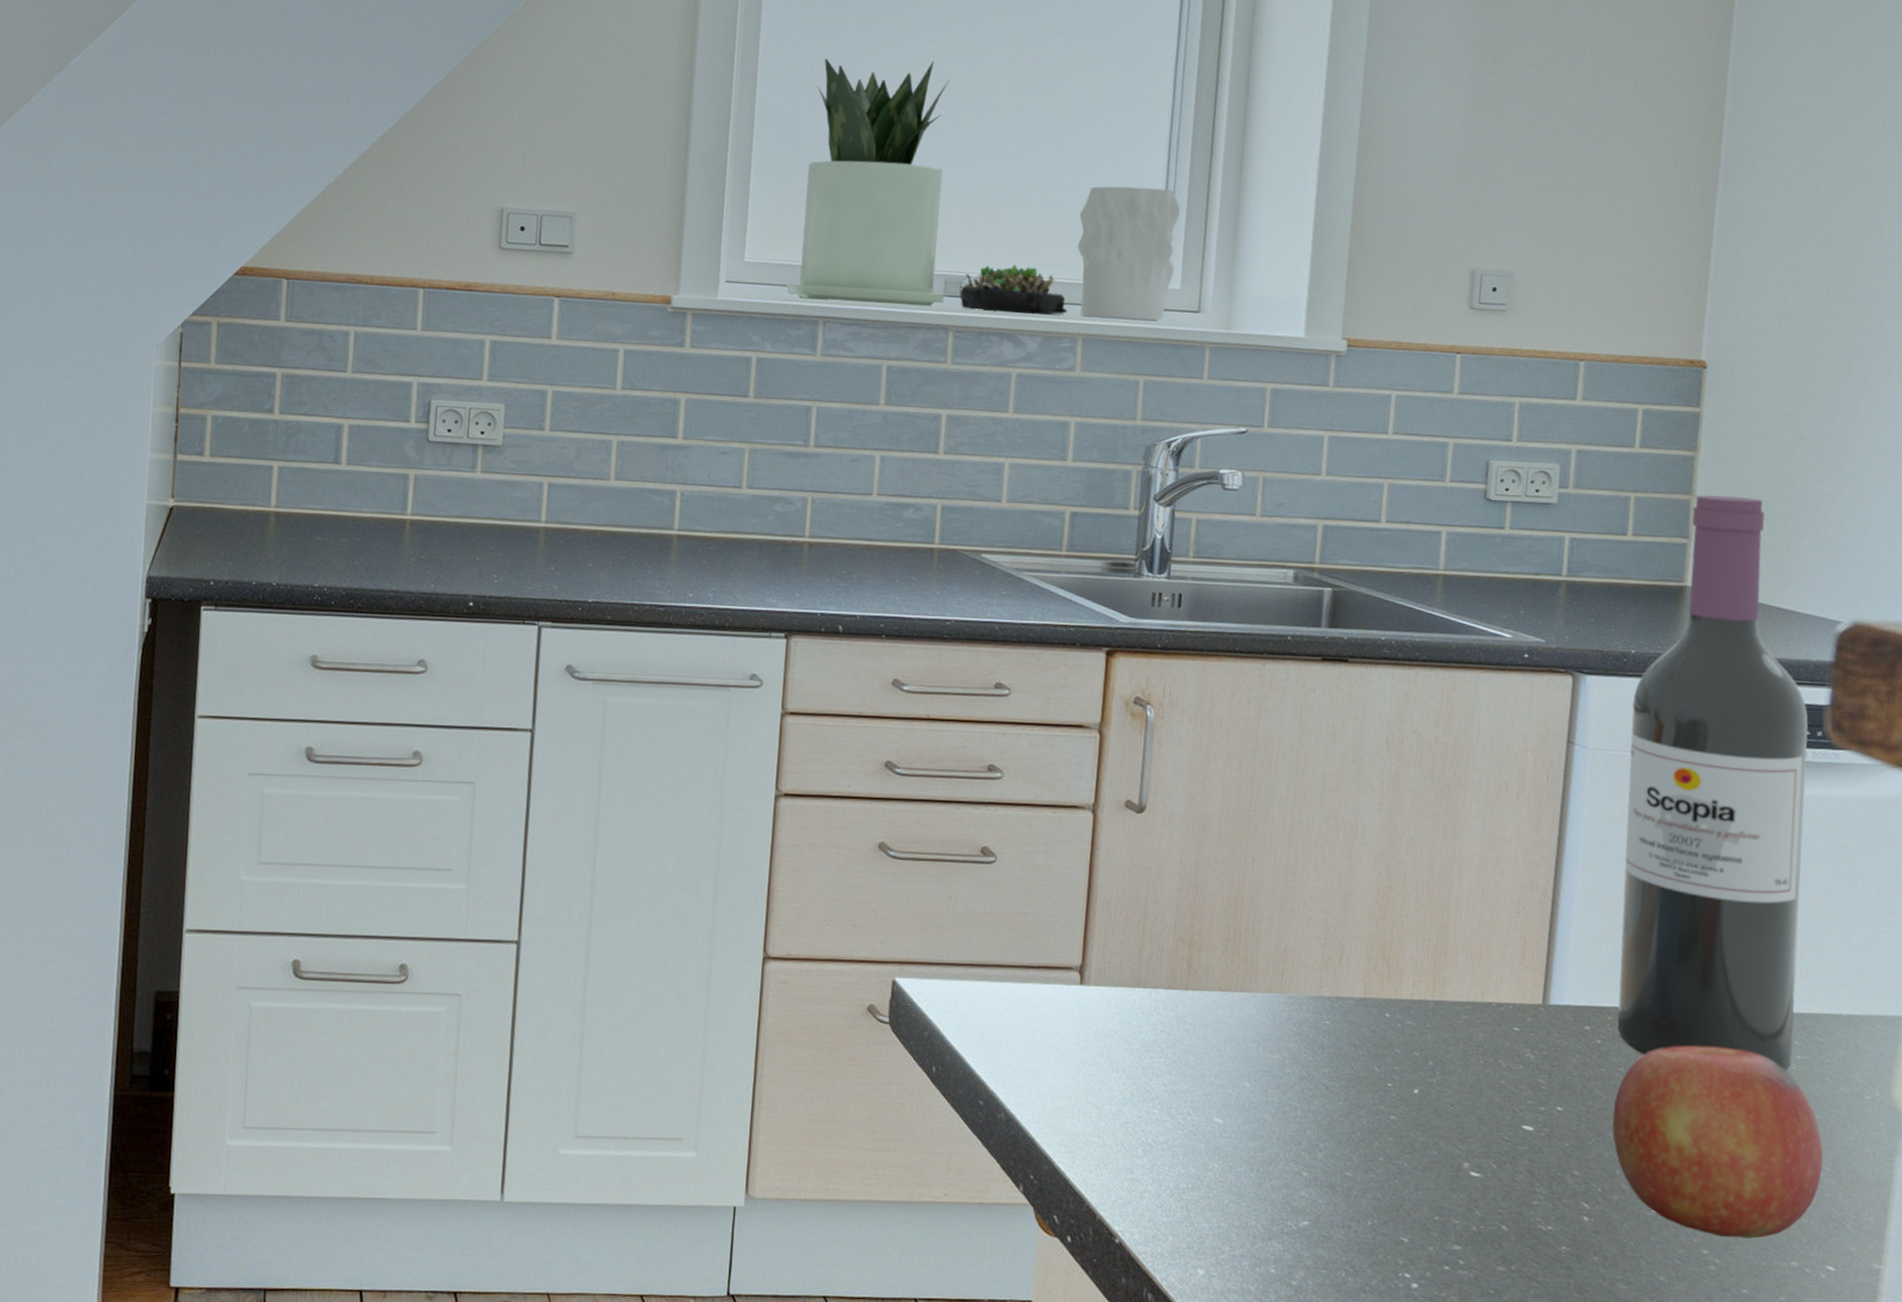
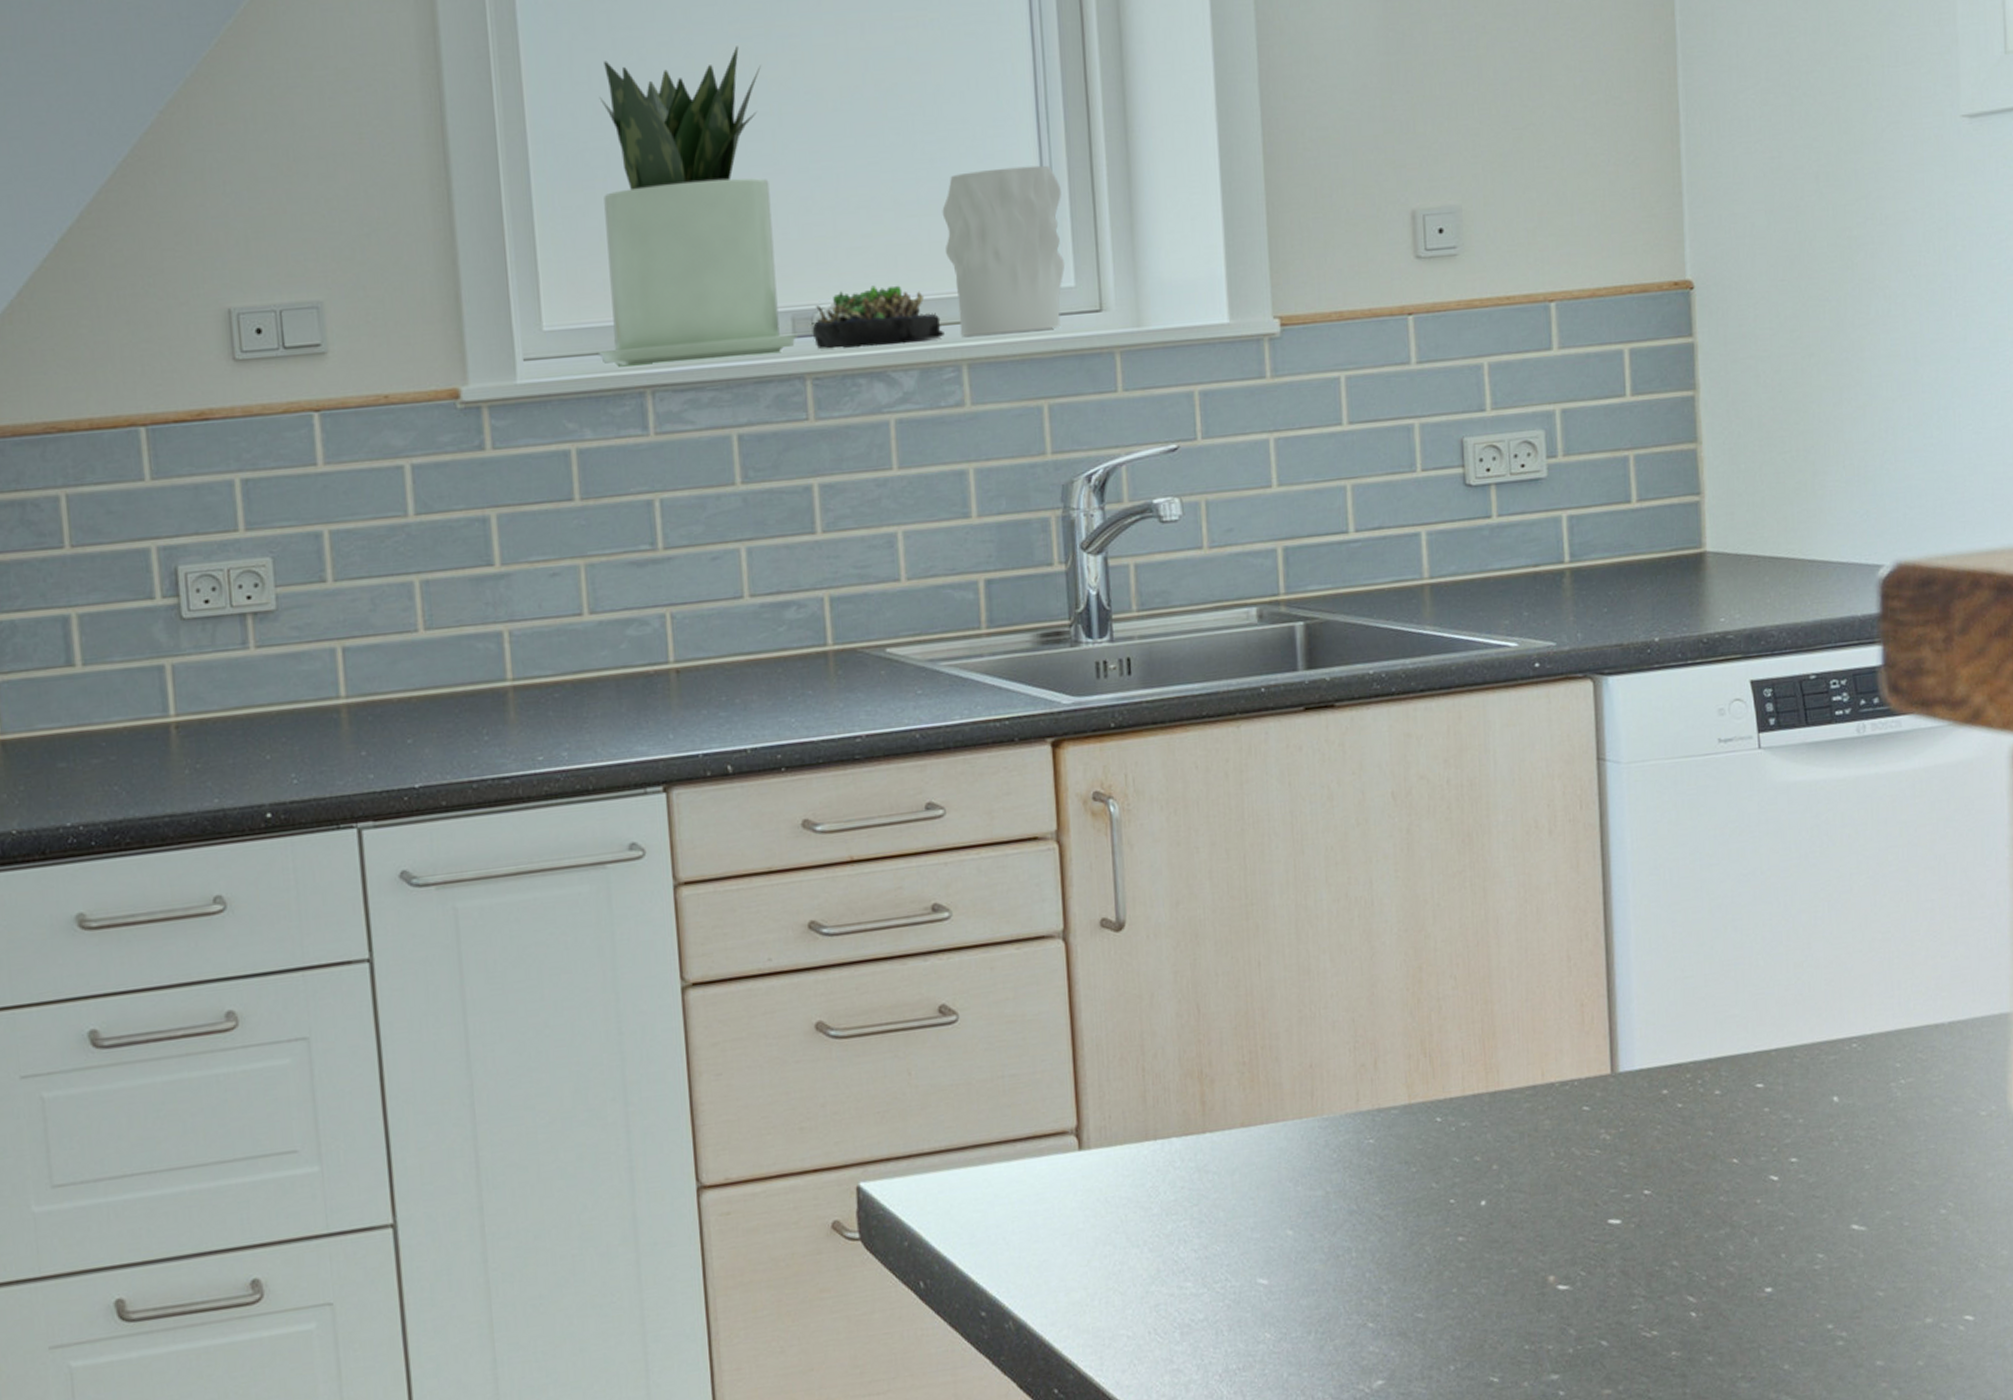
fruit: present [1612,1045,1823,1239] -> none [1706,1084,1945,1306]
wine bottle: present [1617,494,1808,1071] -> none [1663,434,1895,1112]

